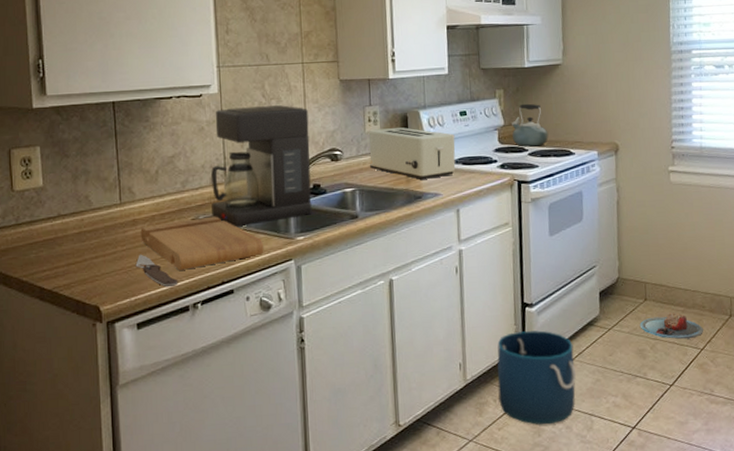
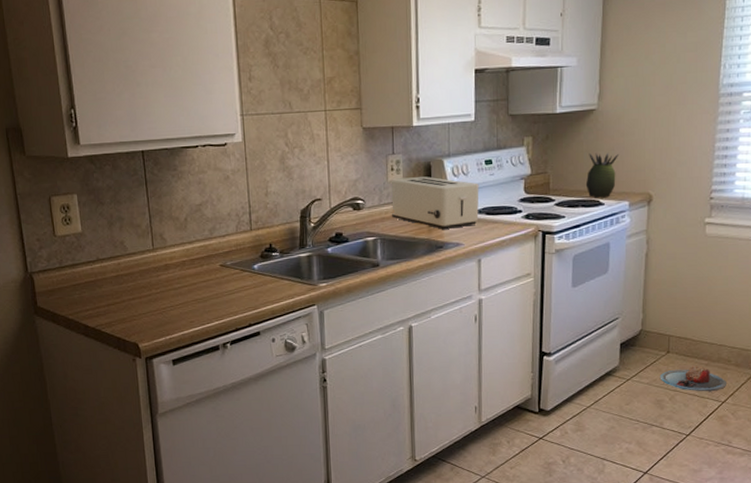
knife: present [135,254,178,288] -> none [169,297,209,328]
cutting board: present [140,216,264,270] -> none [172,262,288,313]
coffee maker: present [211,105,312,227] -> none [237,154,334,273]
bucket: present [497,330,576,425] -> none [512,378,590,466]
kettle: present [511,103,549,147] -> none [538,151,578,197]
succulent plant: none [556,104,586,148] -> present [585,152,620,198]

